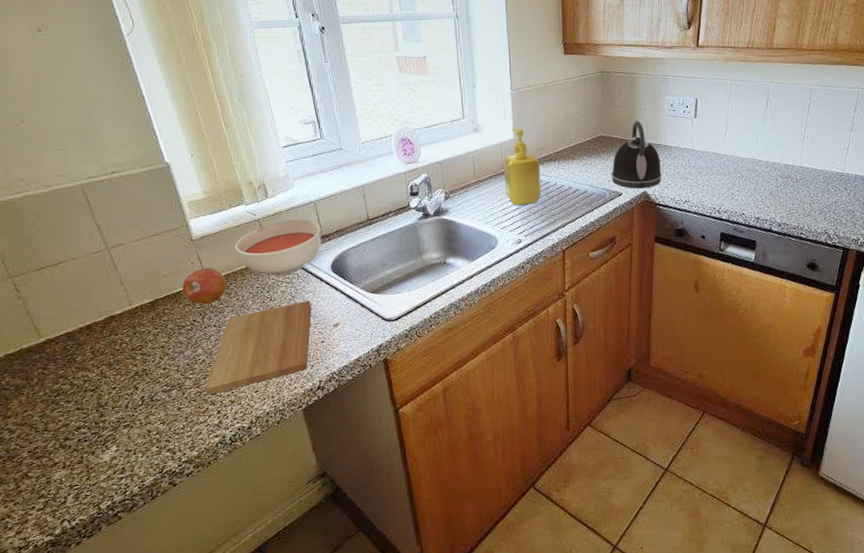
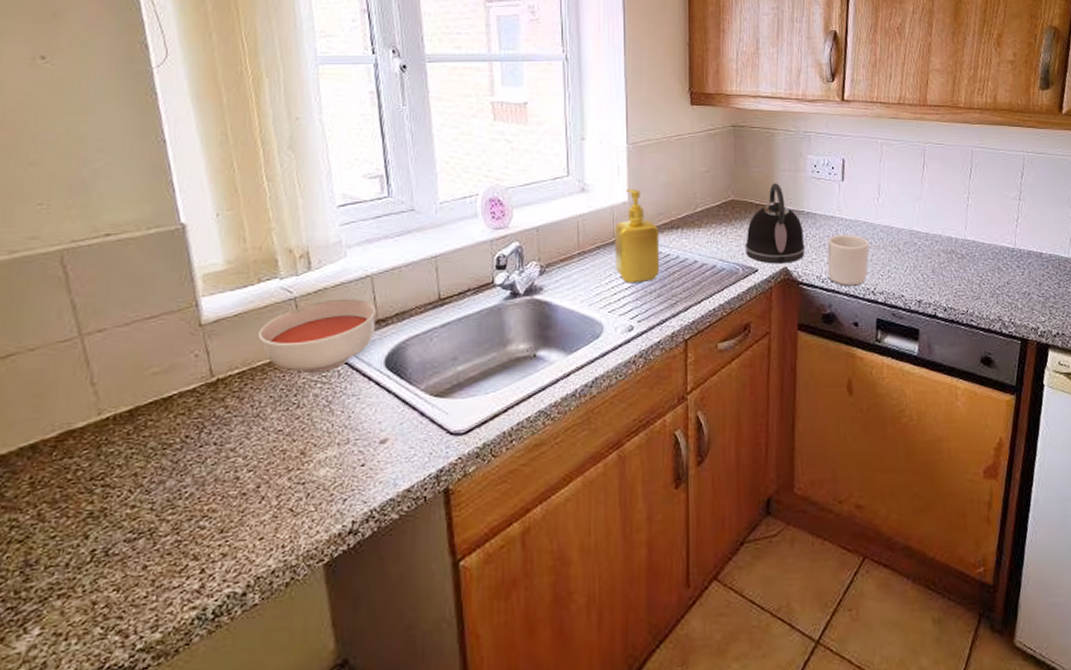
fruit: present [182,267,227,305] -> none [176,362,241,414]
cutting board: present [205,300,312,395] -> none [188,406,353,545]
mug: none [680,163,717,206] -> present [827,234,870,286]

